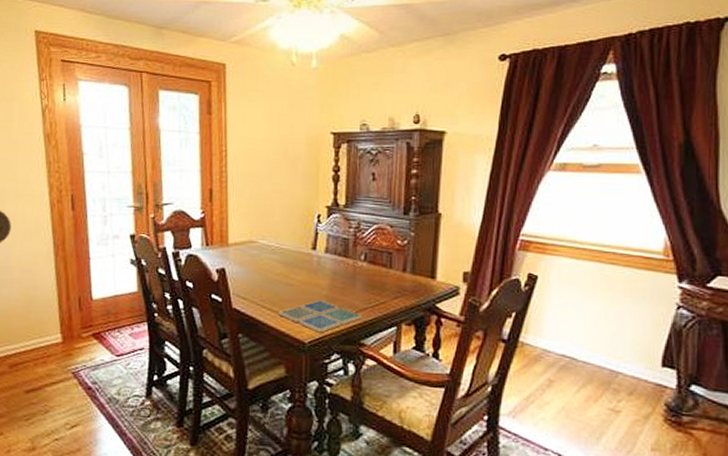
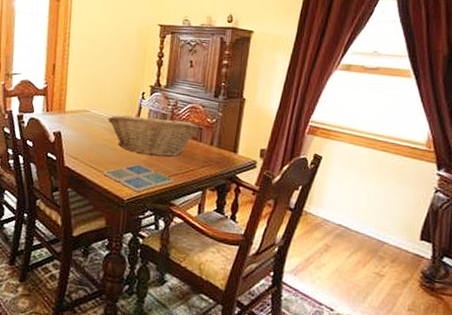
fruit basket: none [279,241,387,289] -> present [107,115,199,157]

